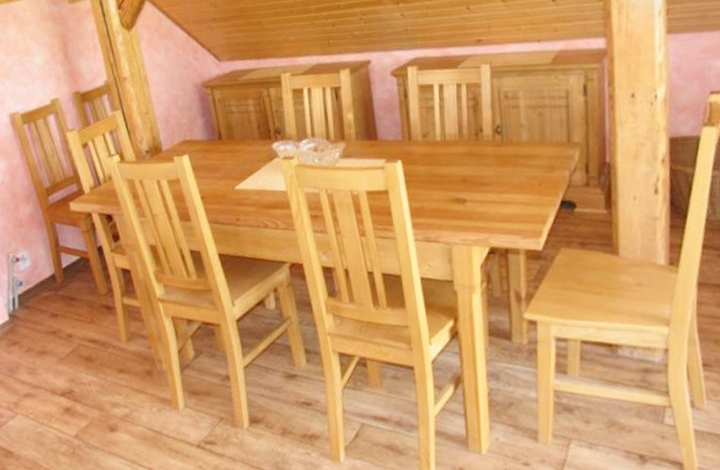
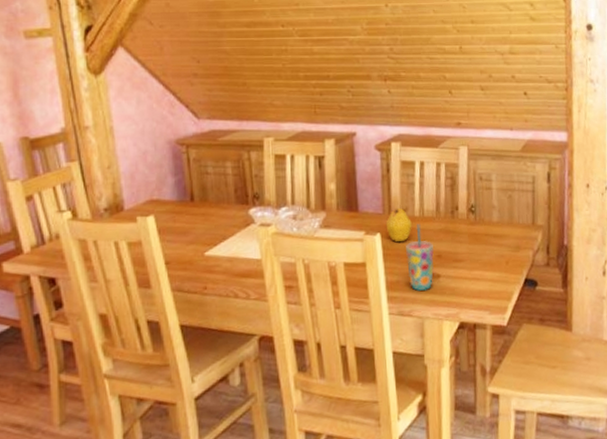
fruit: none [406,133,434,169] -> present [386,207,412,243]
cup: none [428,148,460,218] -> present [406,224,435,292]

